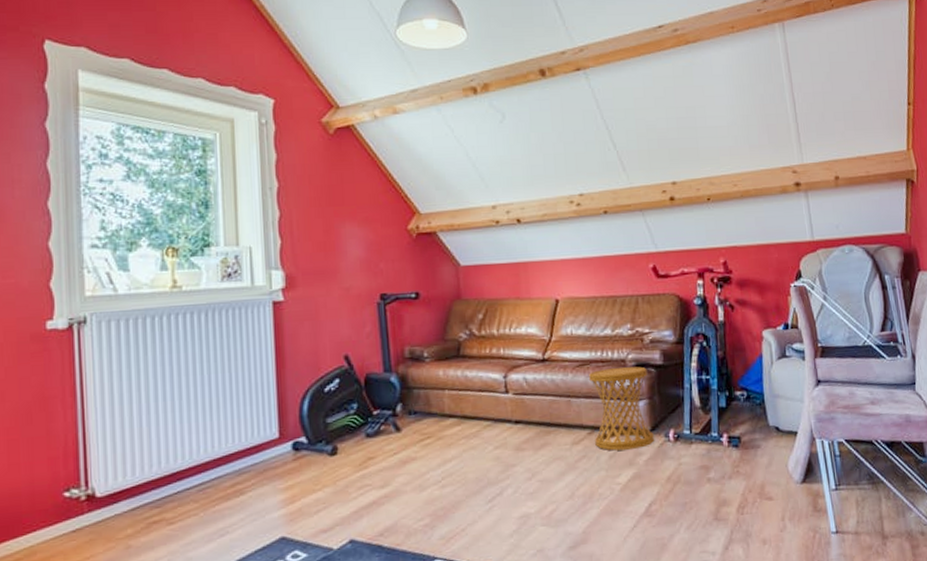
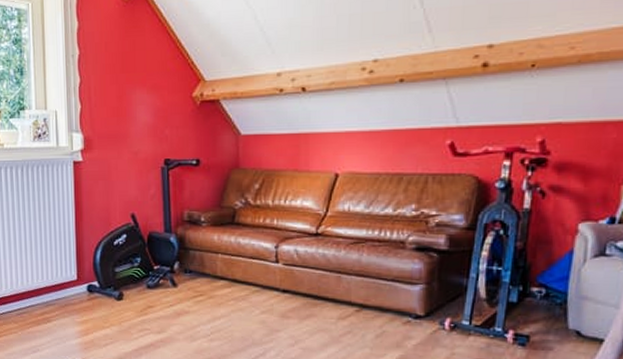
side table: present [588,366,654,451] -> none [362,249,429,332]

